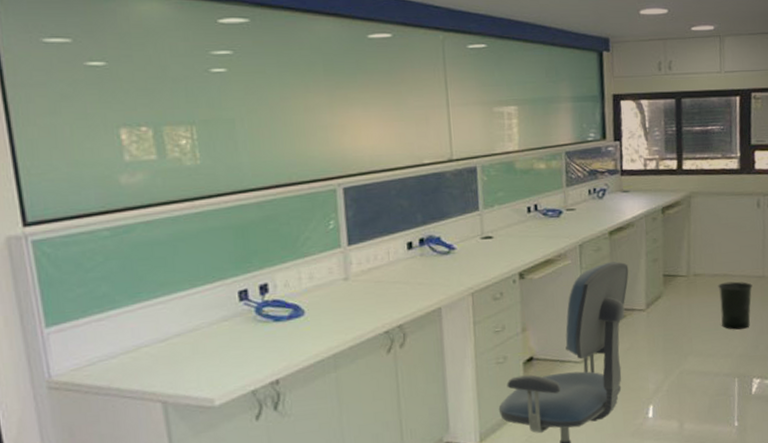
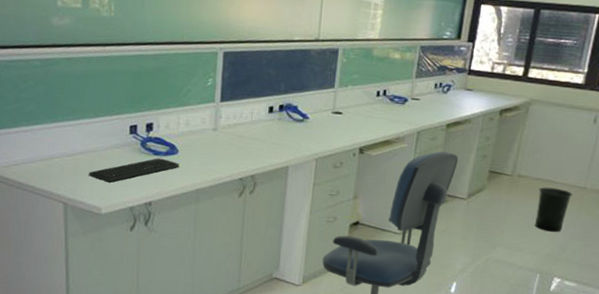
computer keyboard: none [192,324,309,365] -> present [89,158,180,183]

